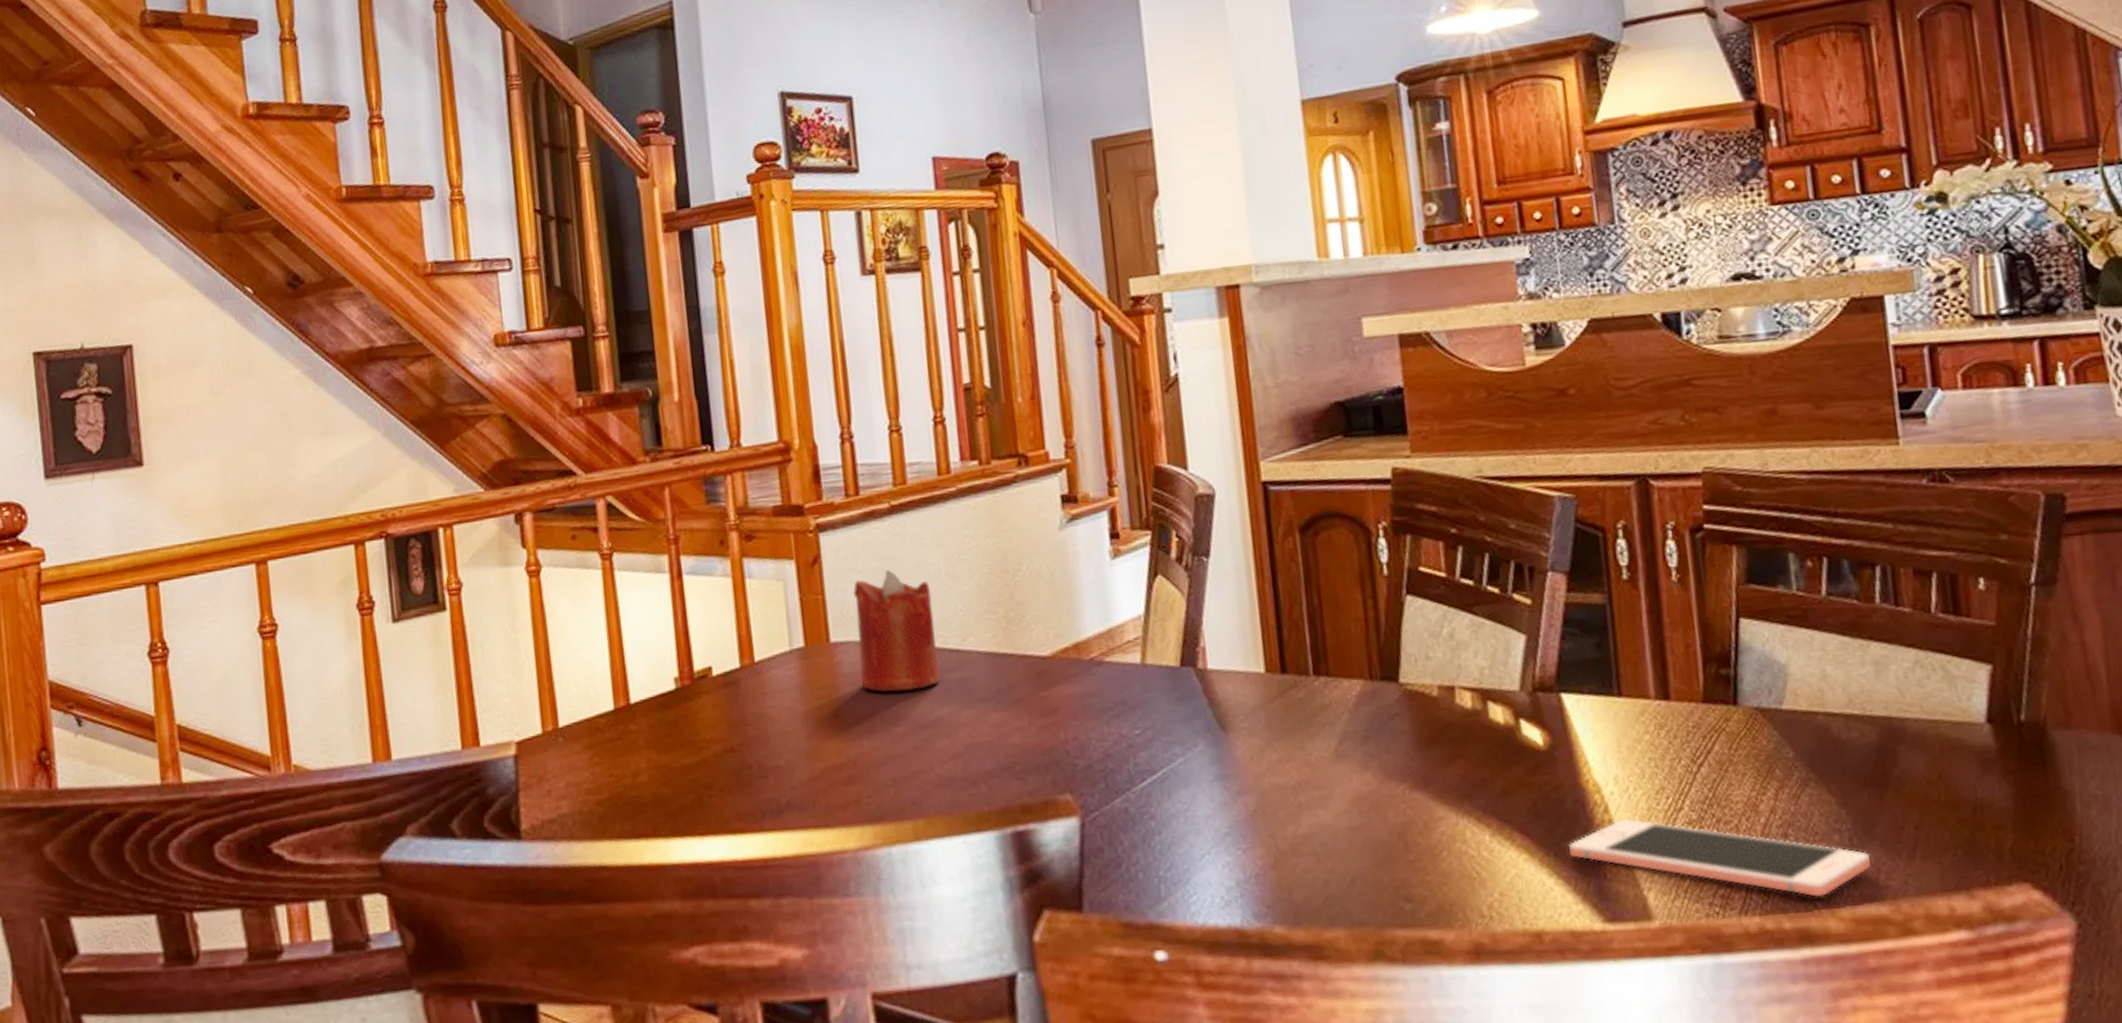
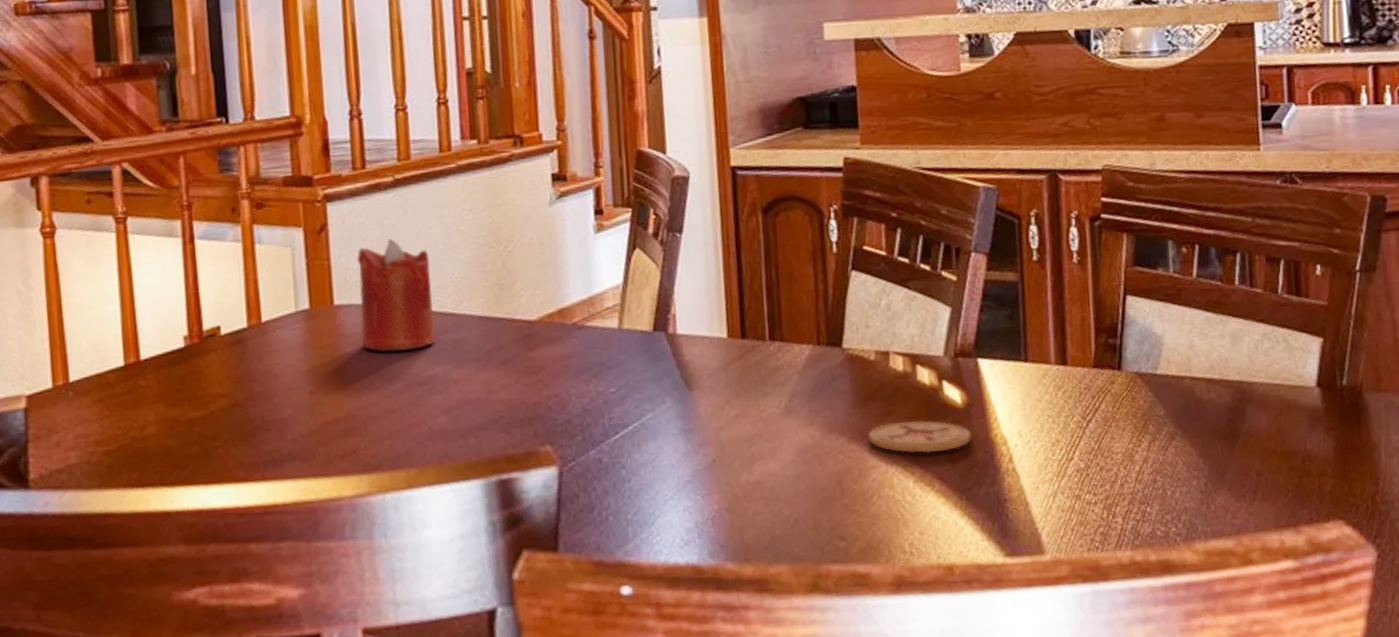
coaster: none [1434,764,1557,803] -> present [868,420,971,454]
cell phone: present [1569,818,1871,897] -> none [979,467,1221,533]

